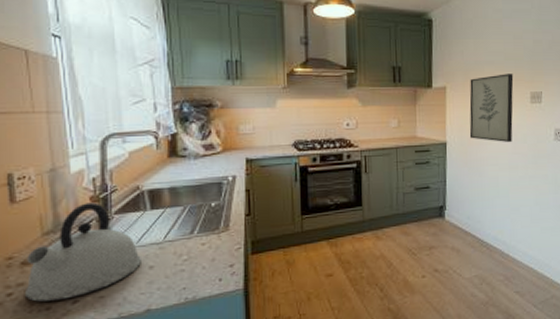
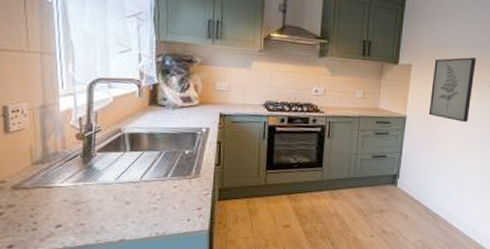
kettle: present [25,202,141,302] -> none [15,139,119,223]

